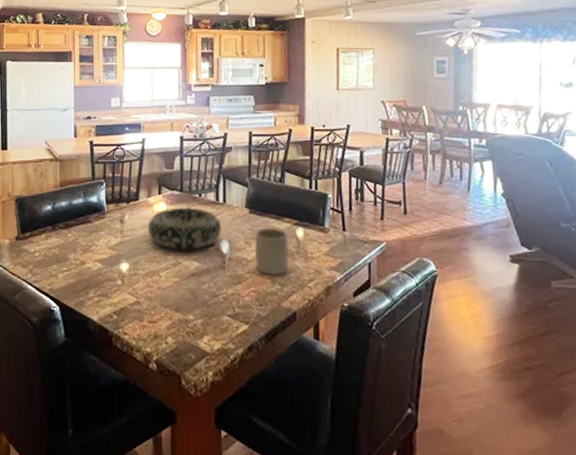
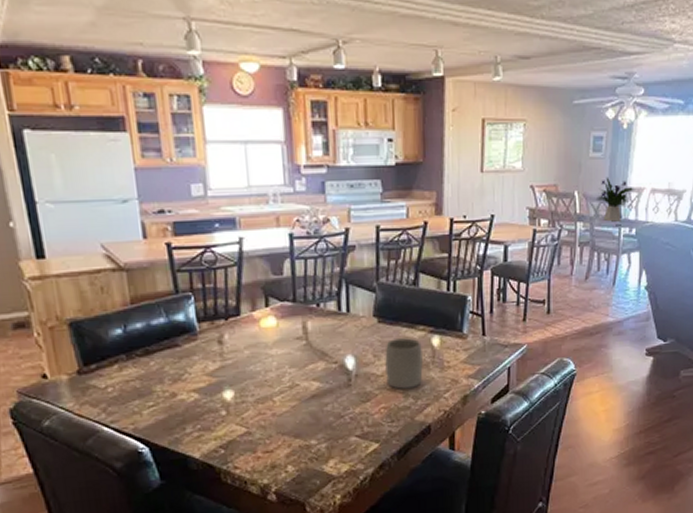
decorative bowl: present [147,207,222,250] -> none [253,320,346,371]
flower arrangement: none [443,94,481,133] -> present [595,177,634,222]

